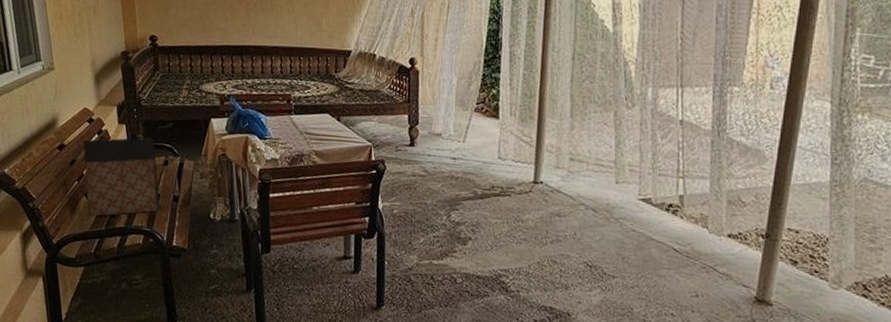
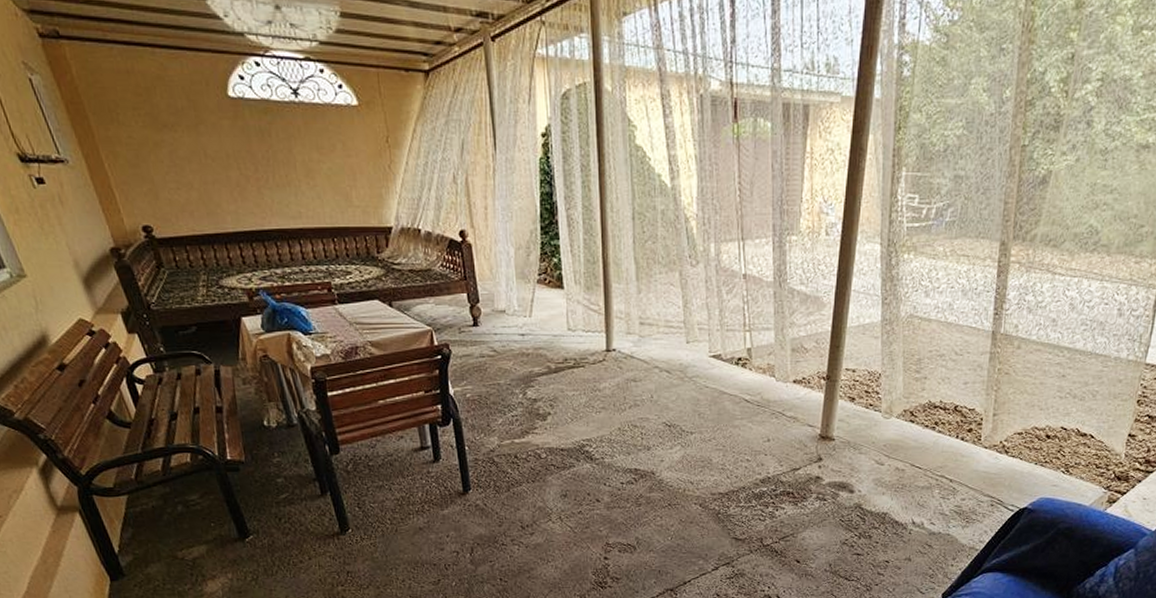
bag: present [82,132,160,217] -> none [87,342,202,441]

